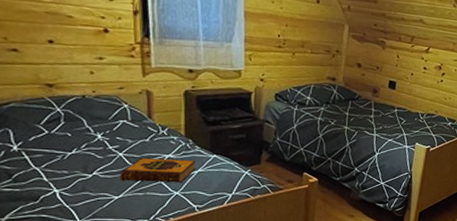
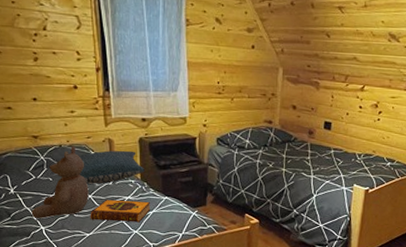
bear: none [41,97,119,180] -> present [31,146,89,218]
pillow: none [107,103,190,141] -> present [79,150,145,184]

